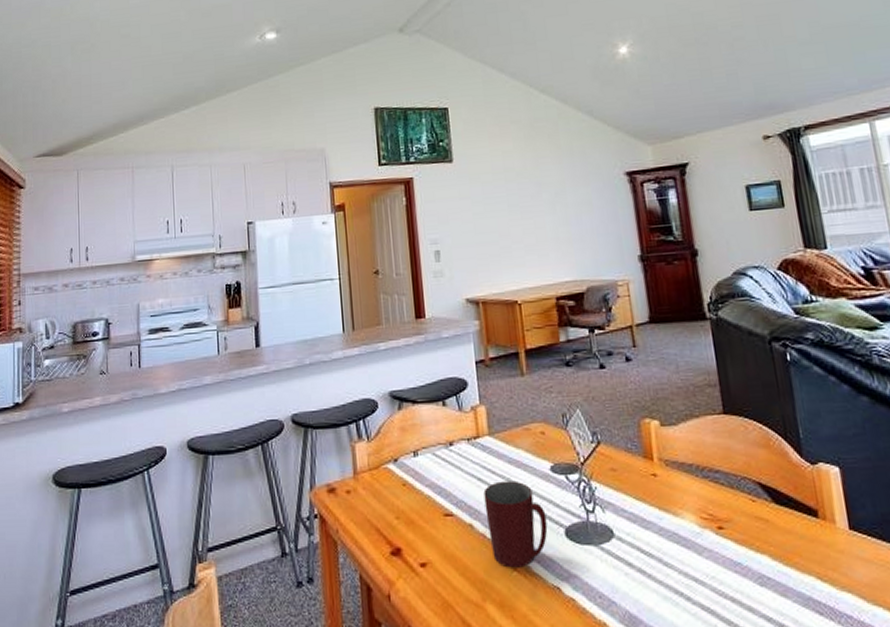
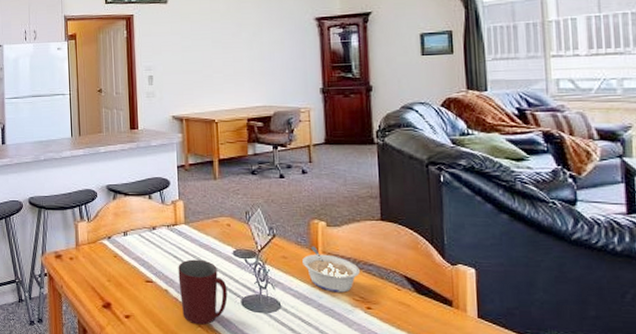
legume: none [635,452,705,511] -> present [302,246,360,293]

